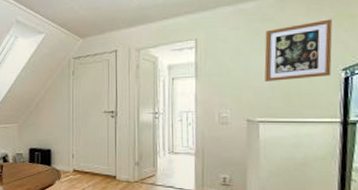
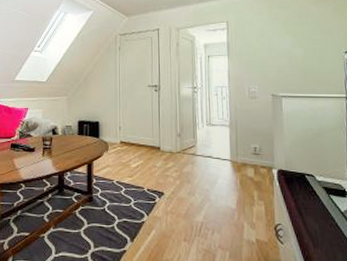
wall art: present [264,19,333,81] -> none [283,9,337,61]

